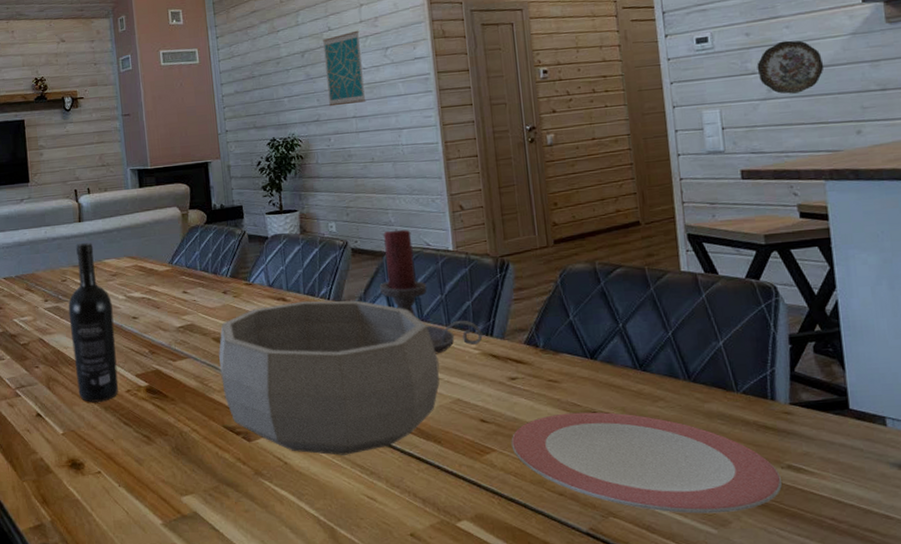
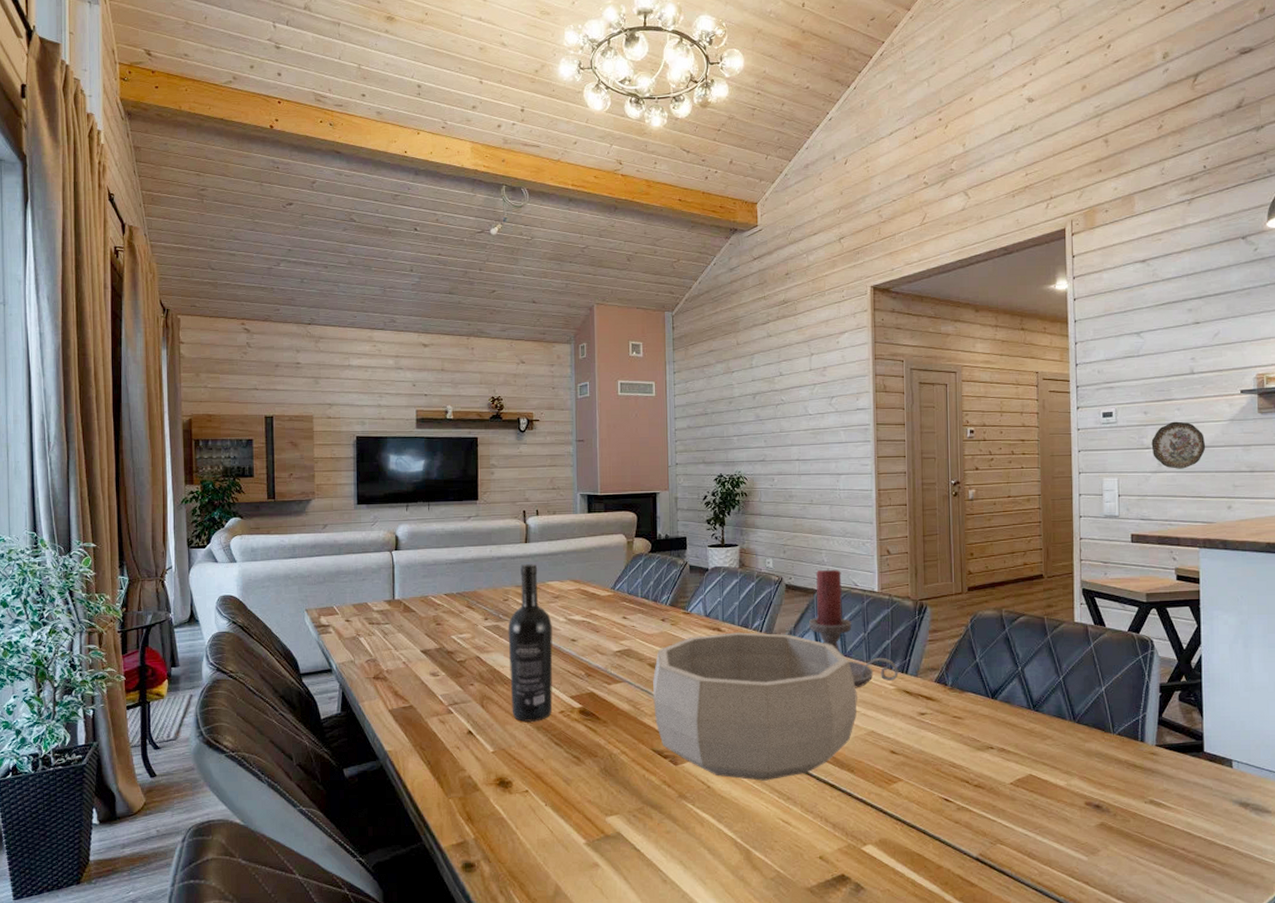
wall art: present [323,30,367,107] -> none [774,378,810,448]
plate: present [511,412,782,514] -> none [916,747,1144,842]

